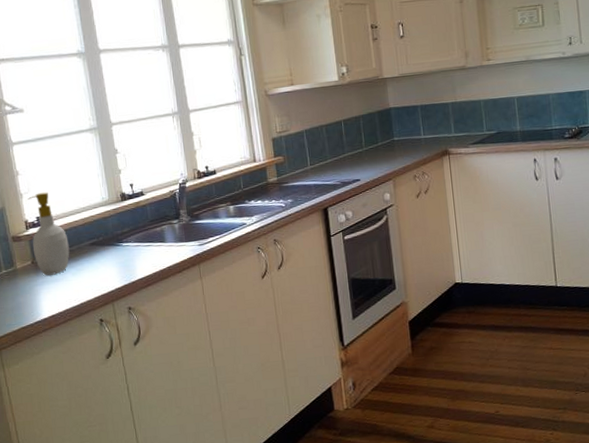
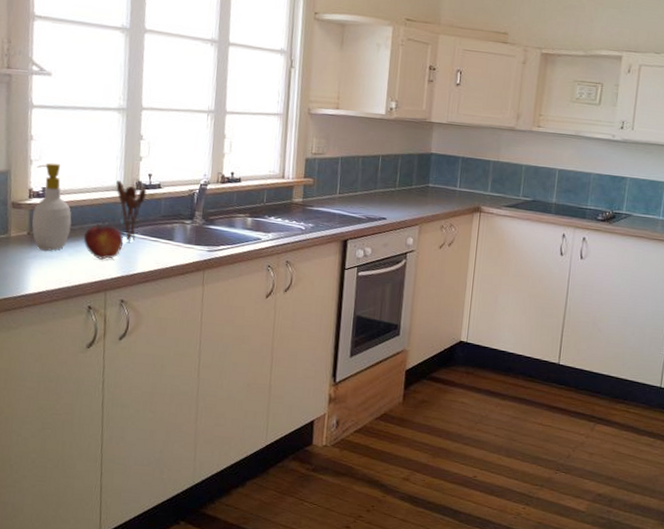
fruit: none [82,240,120,274] -> present [83,223,124,260]
utensil holder: none [102,195,132,251] -> present [116,179,147,242]

